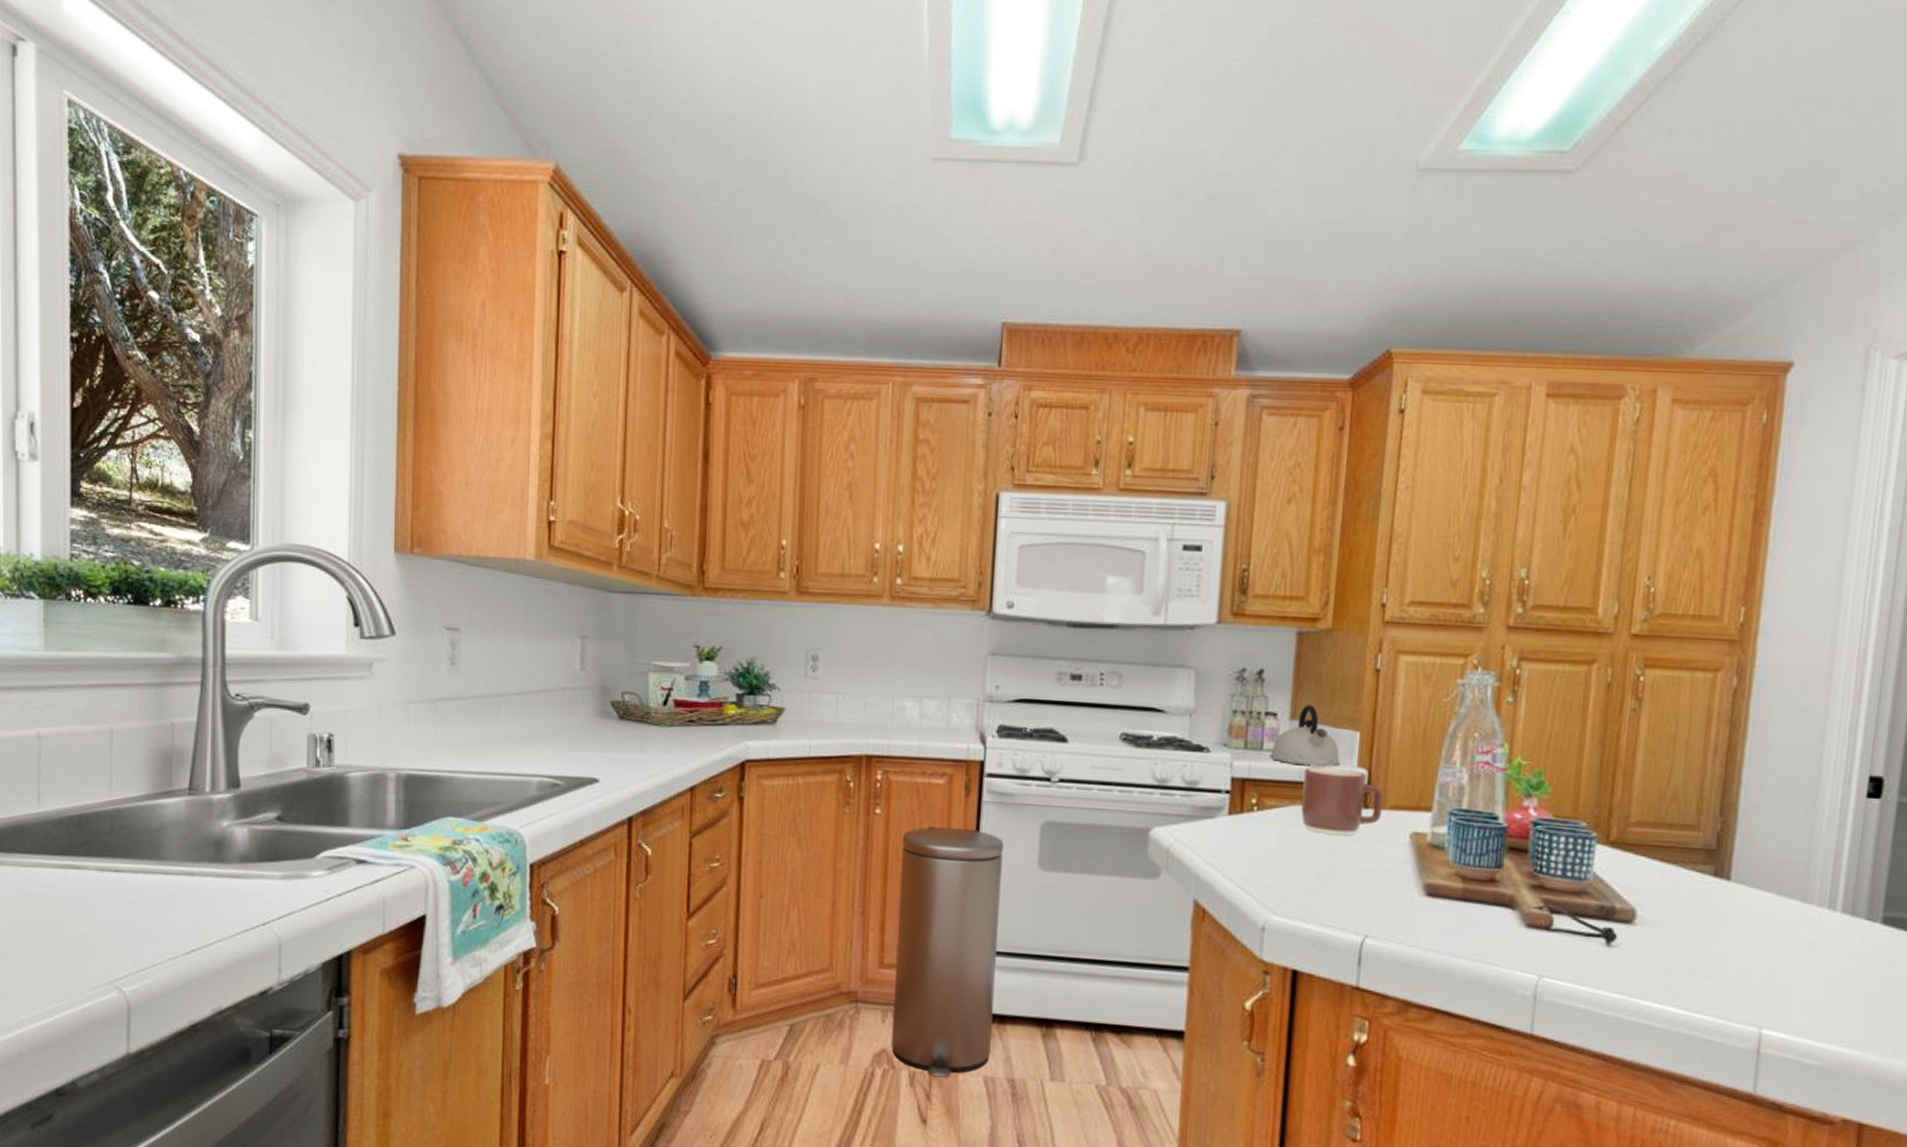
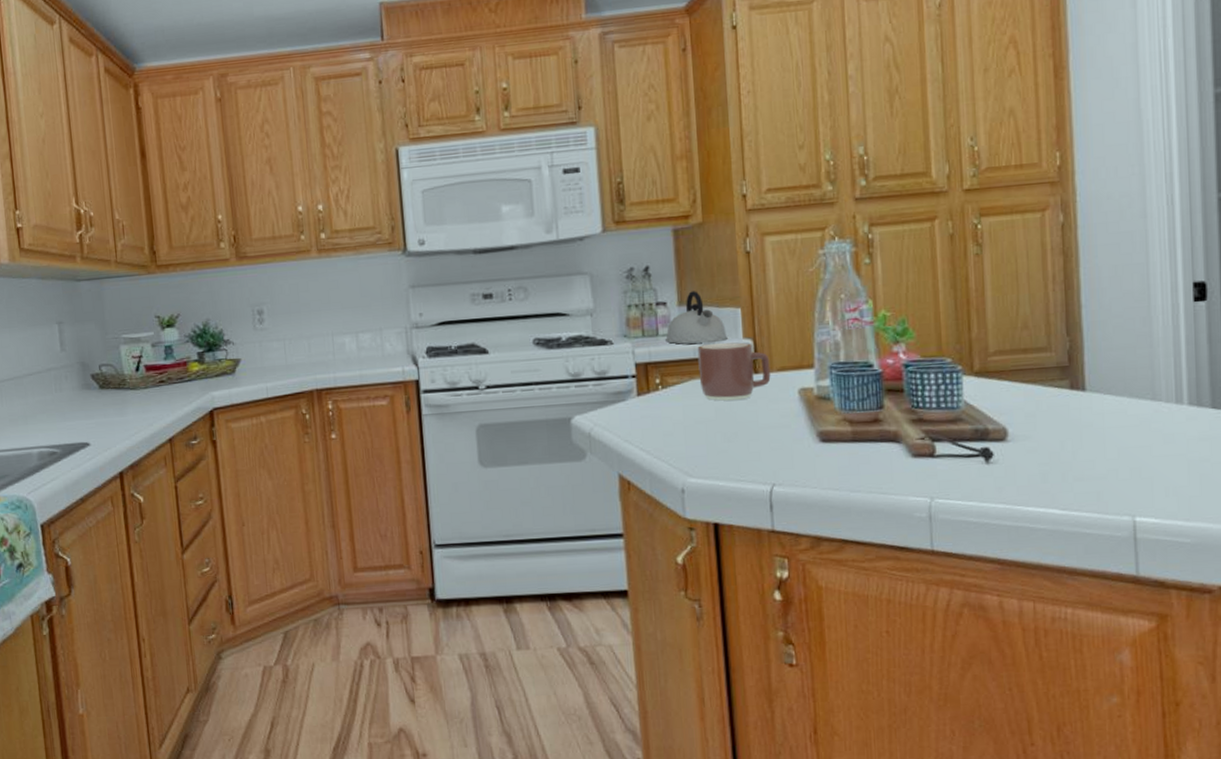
pedal bin: present [891,826,1004,1078] -> none [357,440,462,660]

